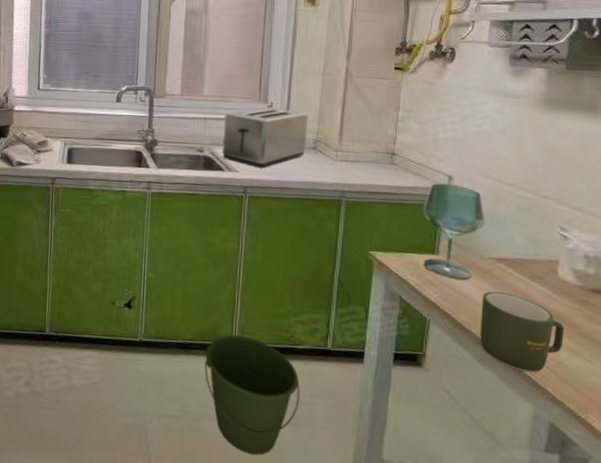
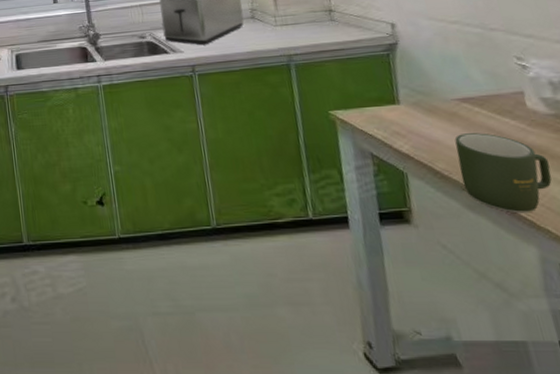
bucket: present [204,335,300,455] -> none [186,218,293,343]
wine glass: present [423,183,485,281] -> none [372,31,440,128]

